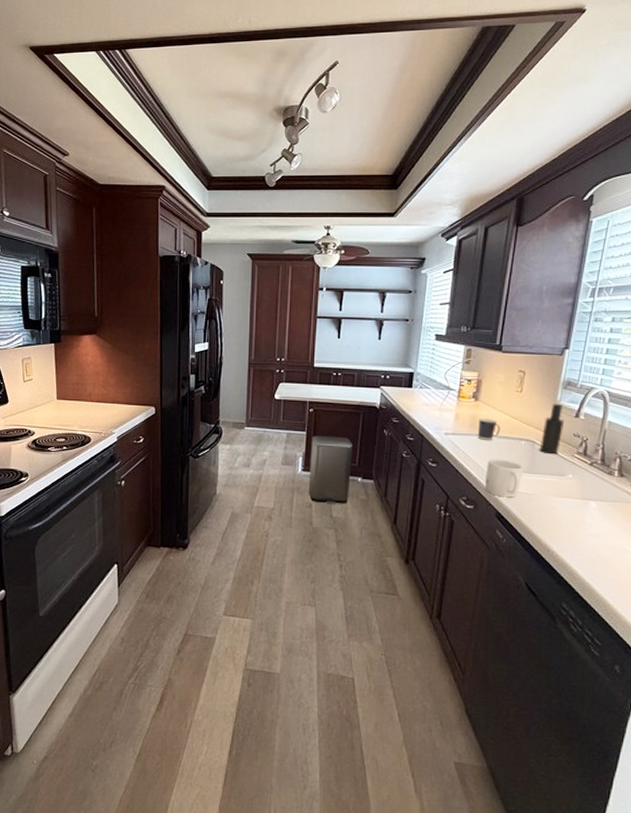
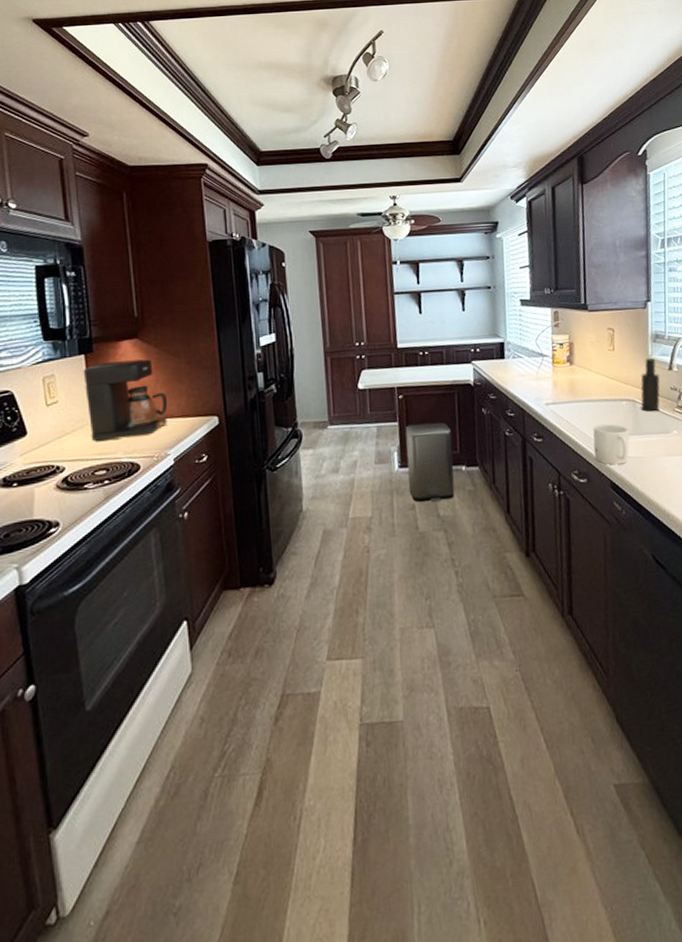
coffee maker: none [52,352,116,415] -> present [83,359,168,441]
mug: present [477,419,500,440] -> none [577,382,600,406]

